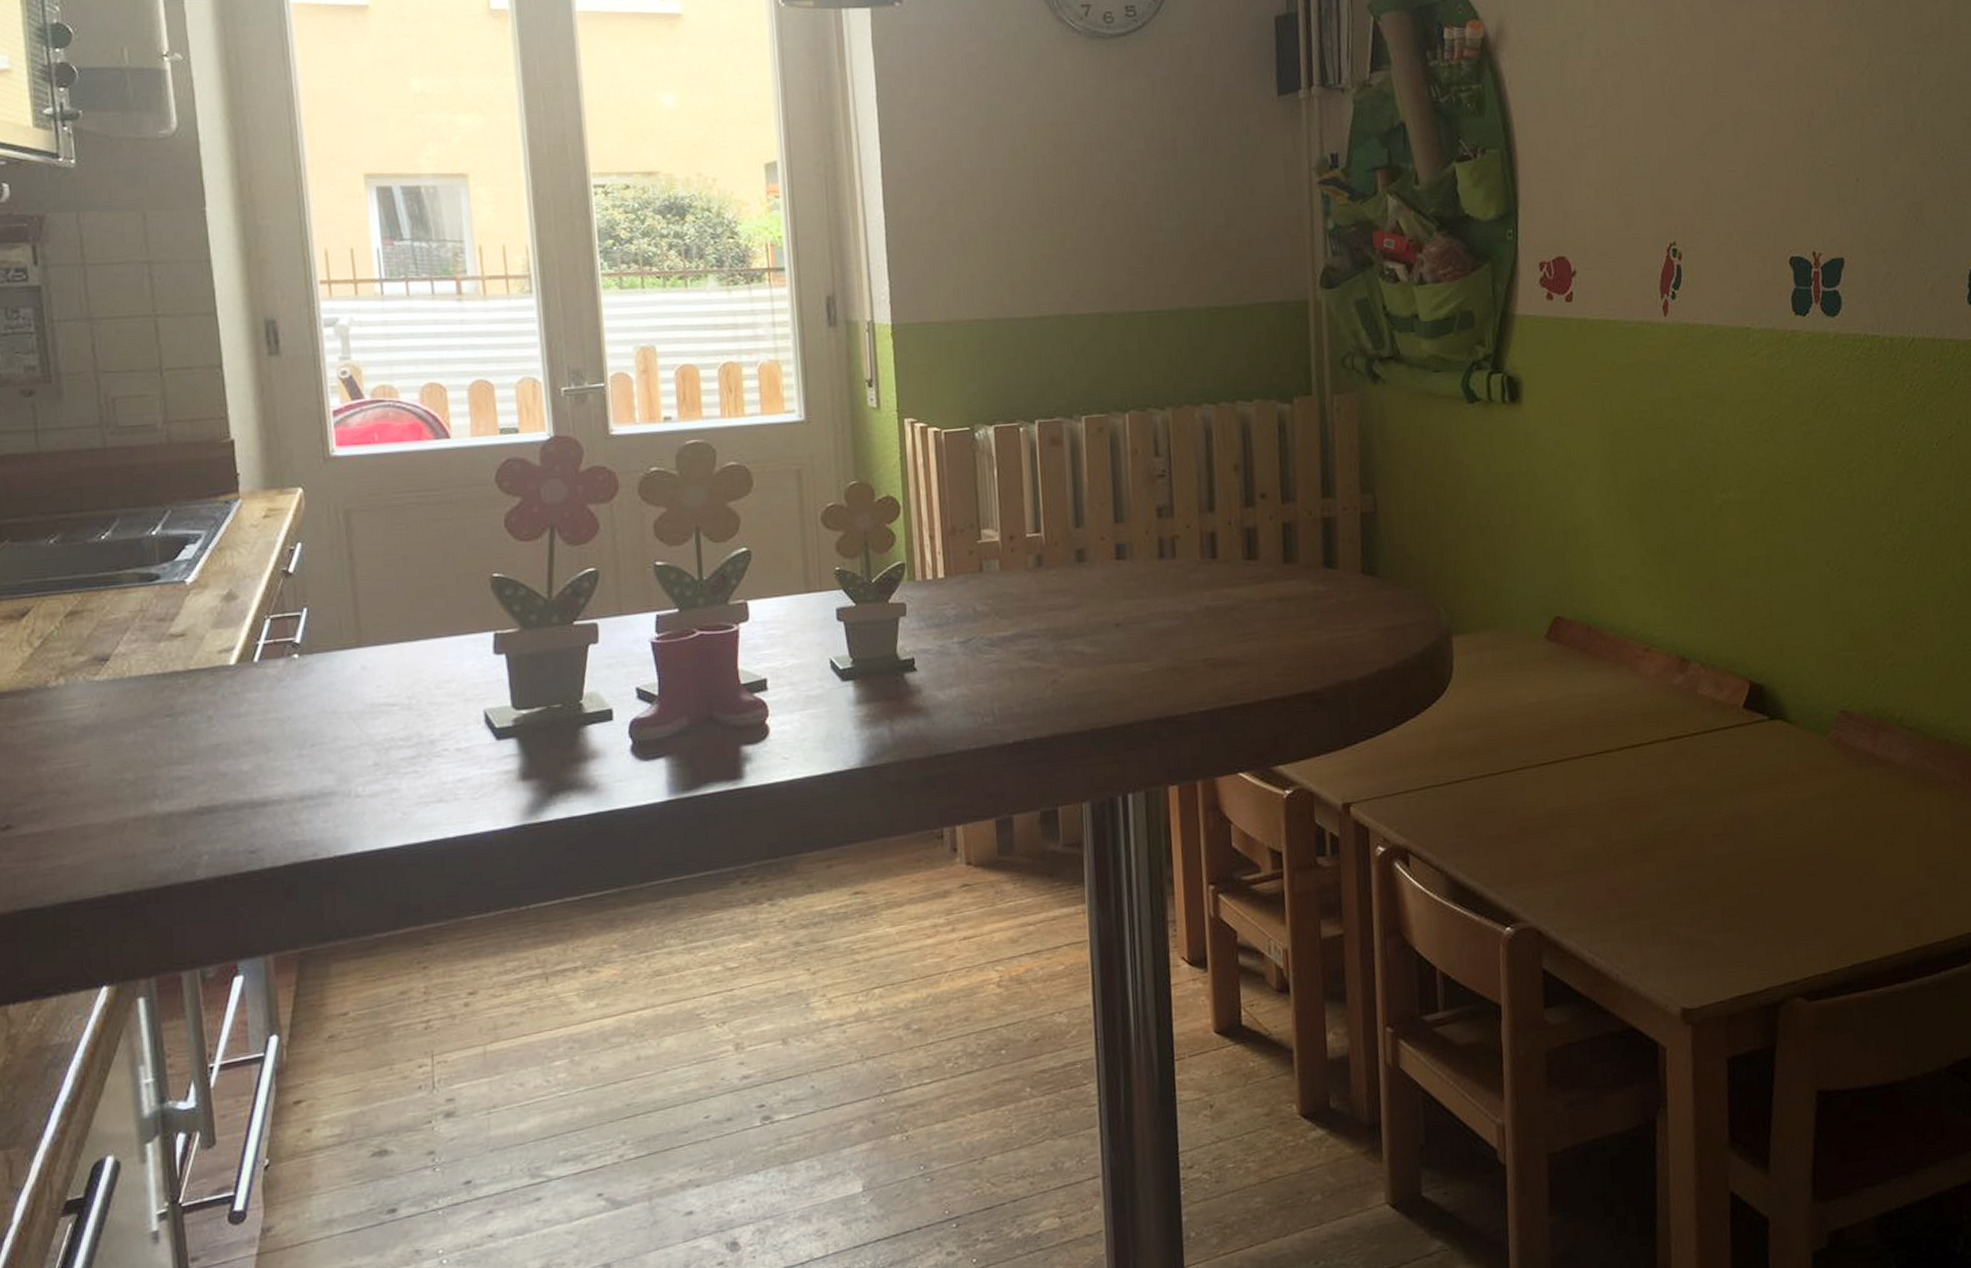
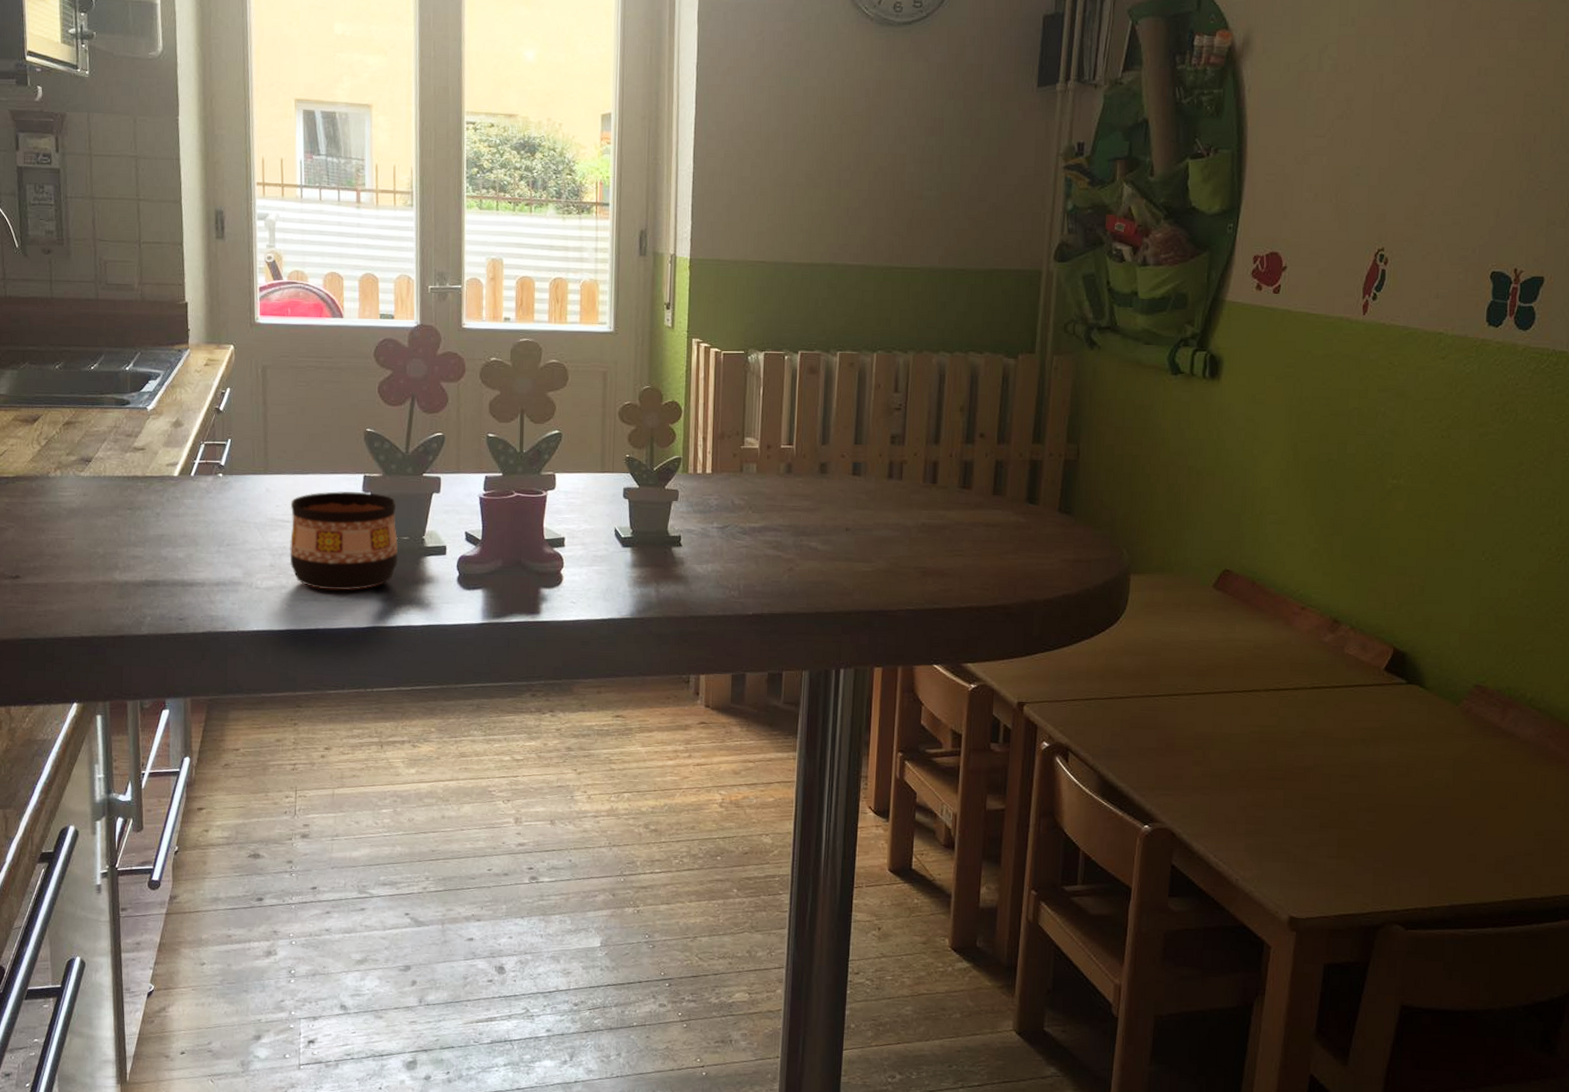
cup: none [396,653,550,787] -> present [289,491,398,591]

